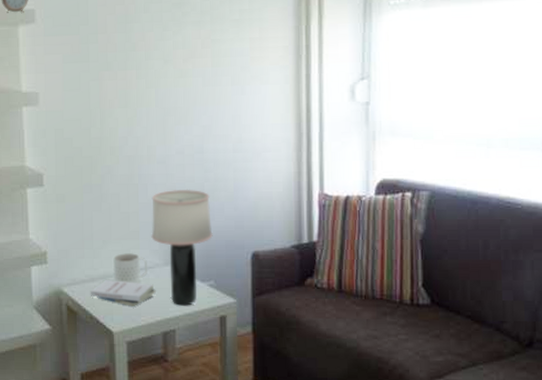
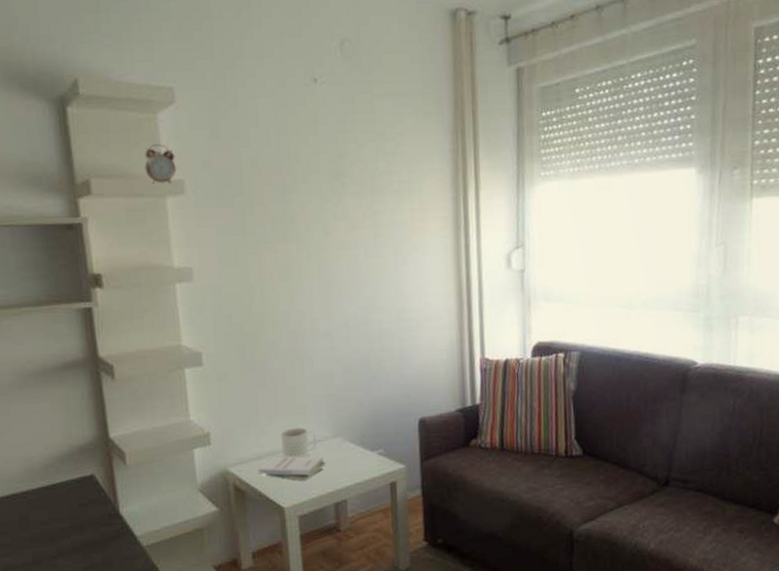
table lamp: present [151,189,213,306] -> none [317,360,381,476]

